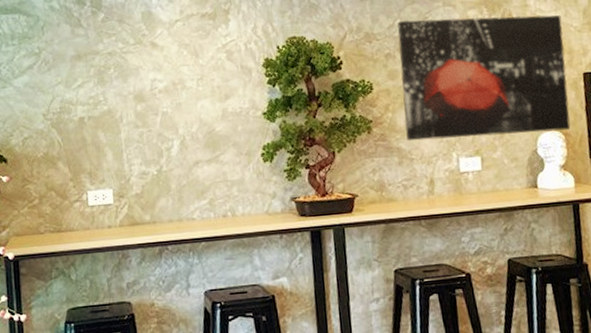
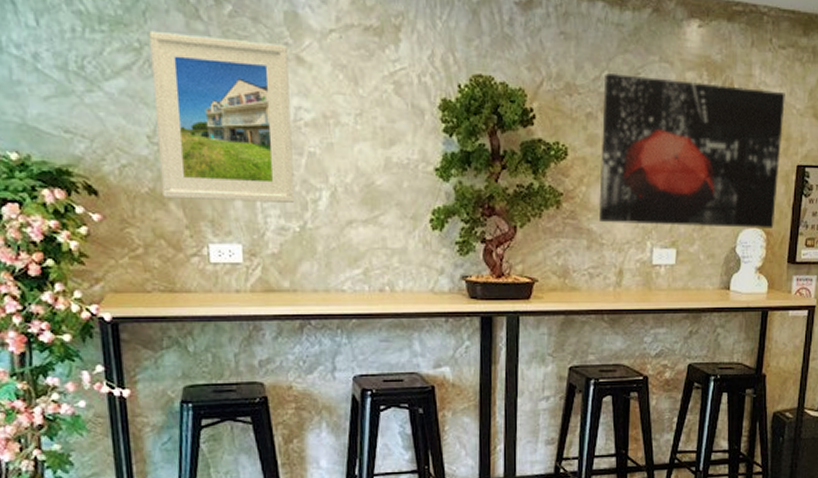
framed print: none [46,35,153,160] -> present [149,30,295,203]

